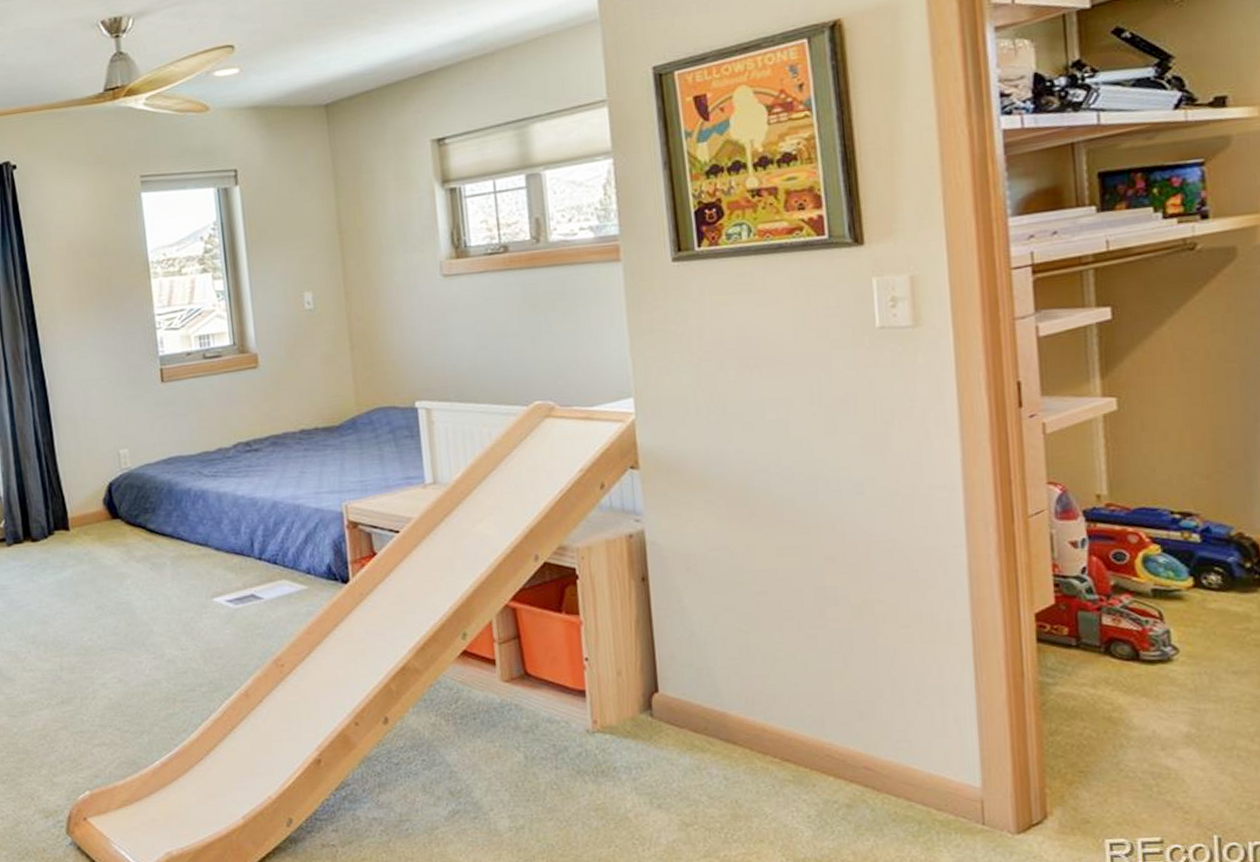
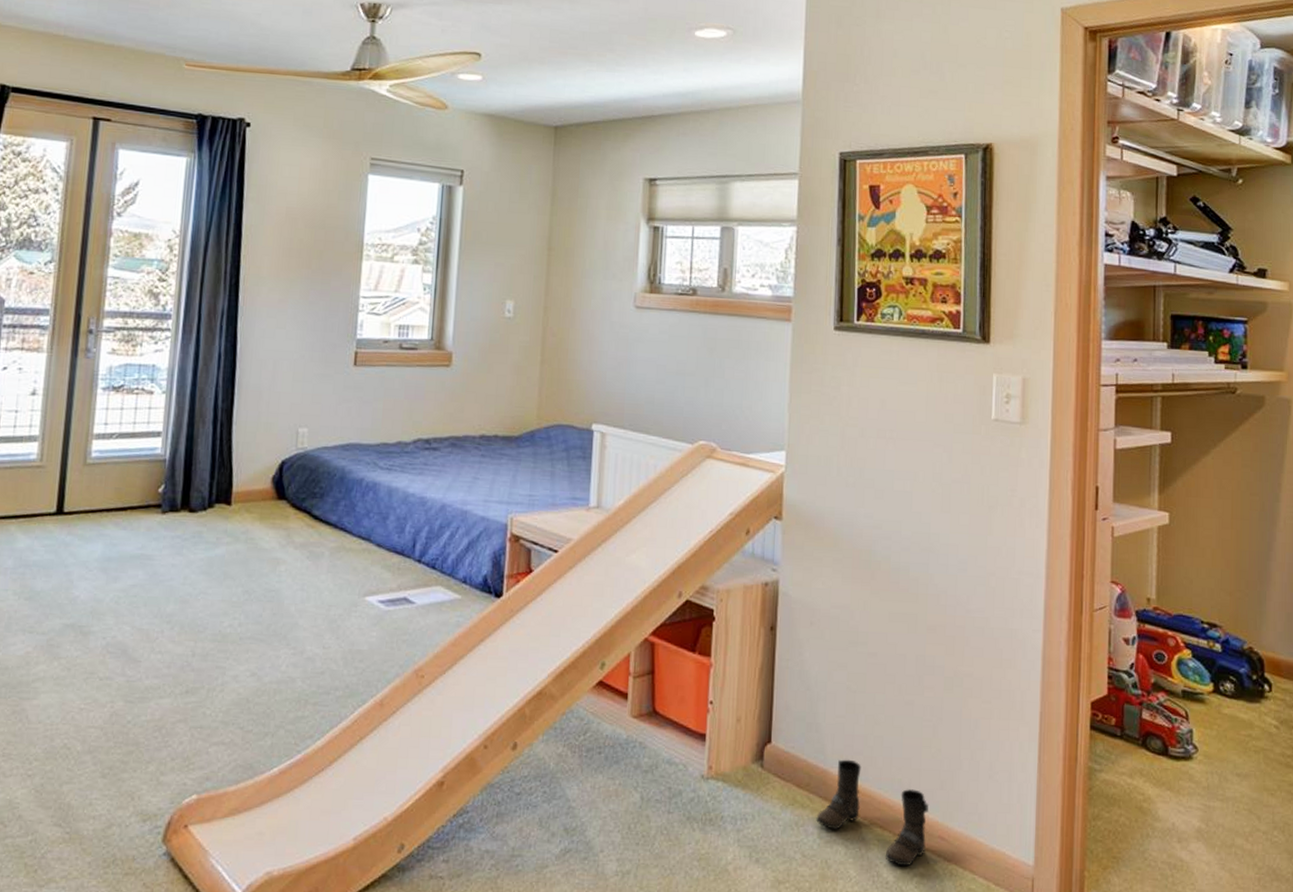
boots: none [719,700,850,800] -> present [816,759,928,867]

